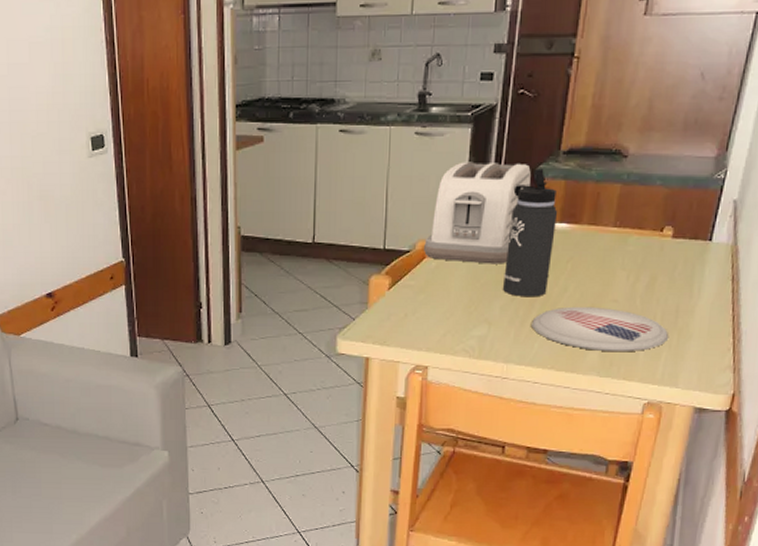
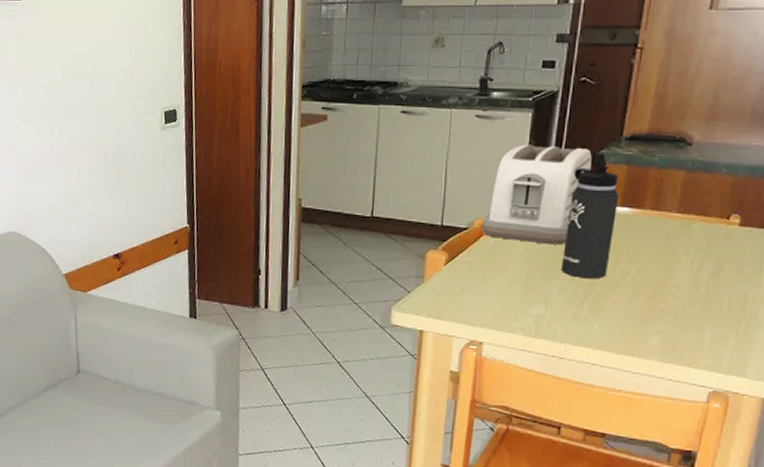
plate: present [532,306,669,352] -> none [590,290,737,339]

